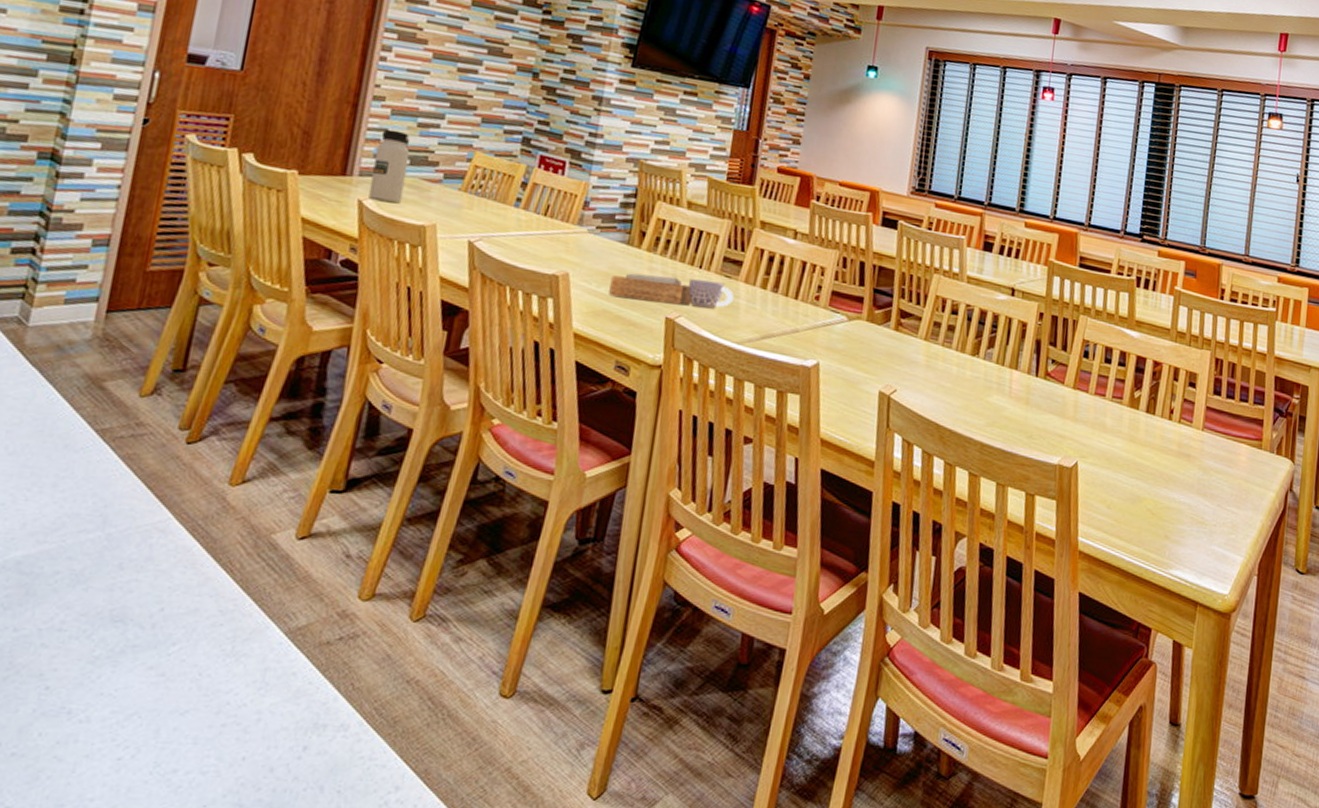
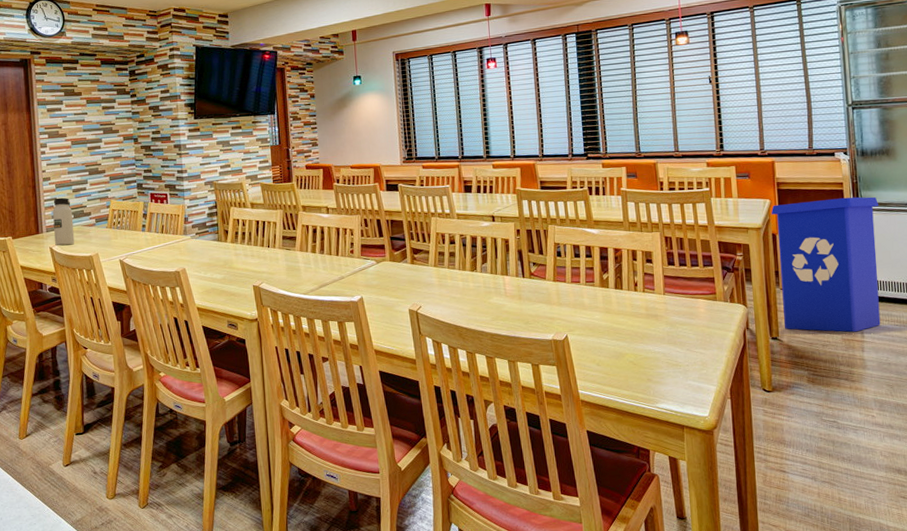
napkin holder: present [607,273,692,307] -> none [212,257,268,279]
cup: present [688,279,734,311] -> none [262,254,295,276]

